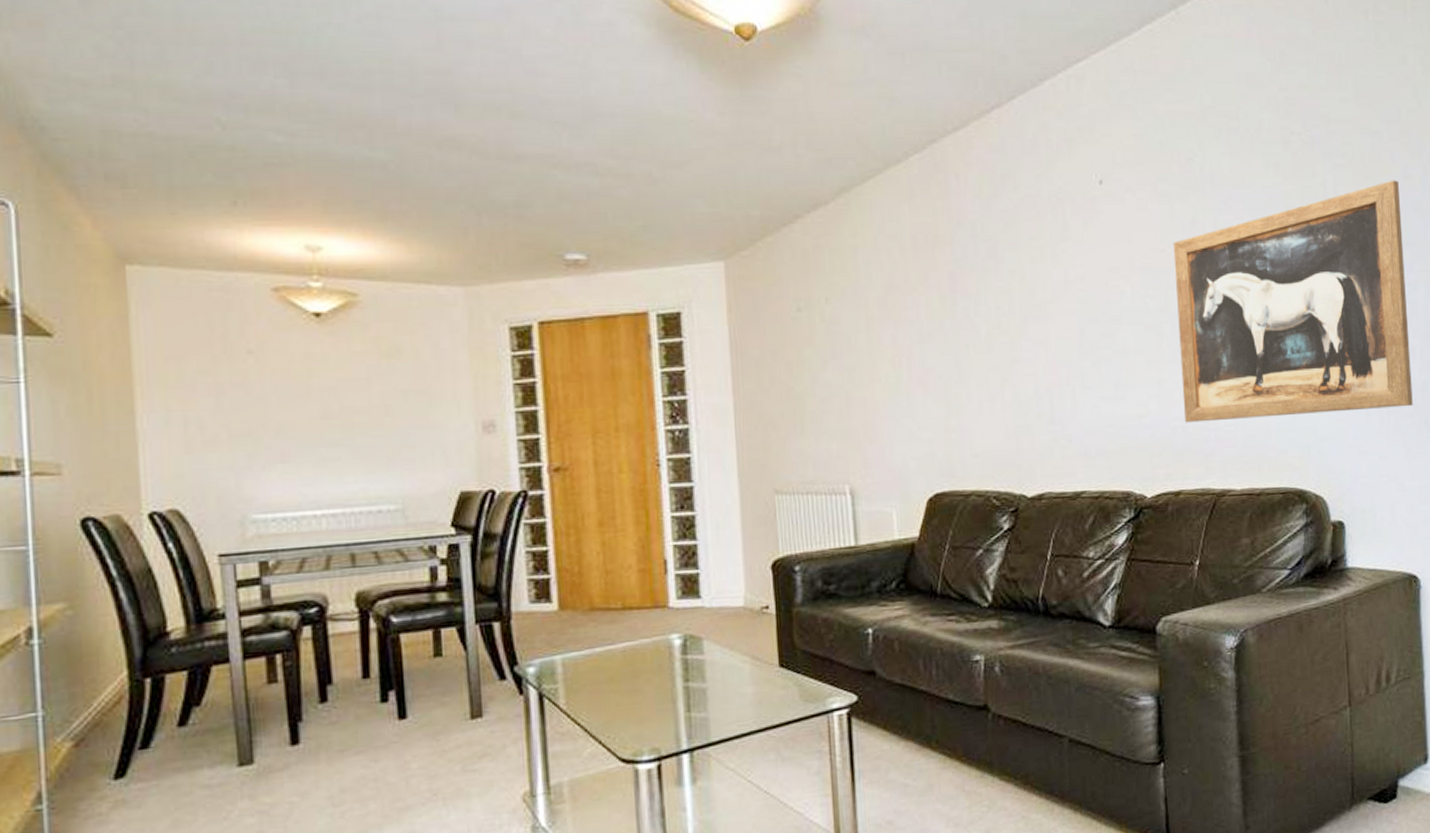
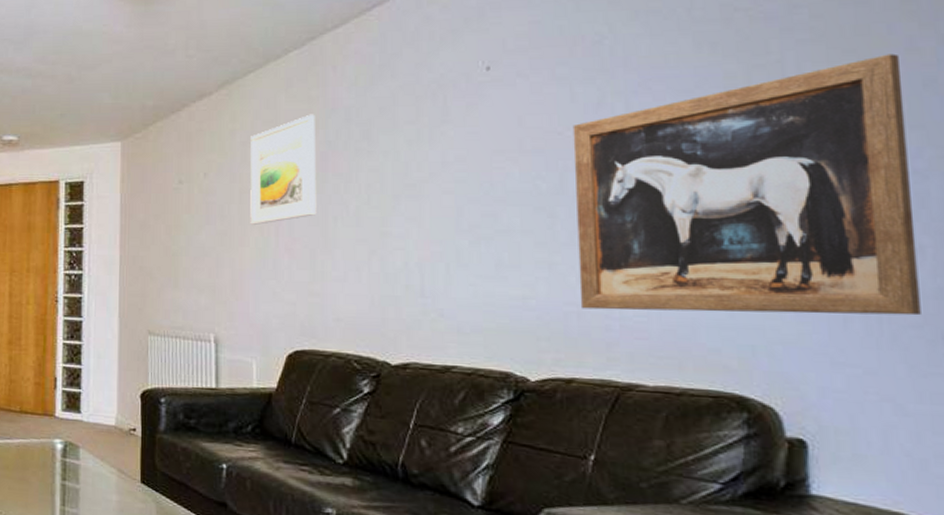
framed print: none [874,228,948,357] -> present [250,114,317,225]

